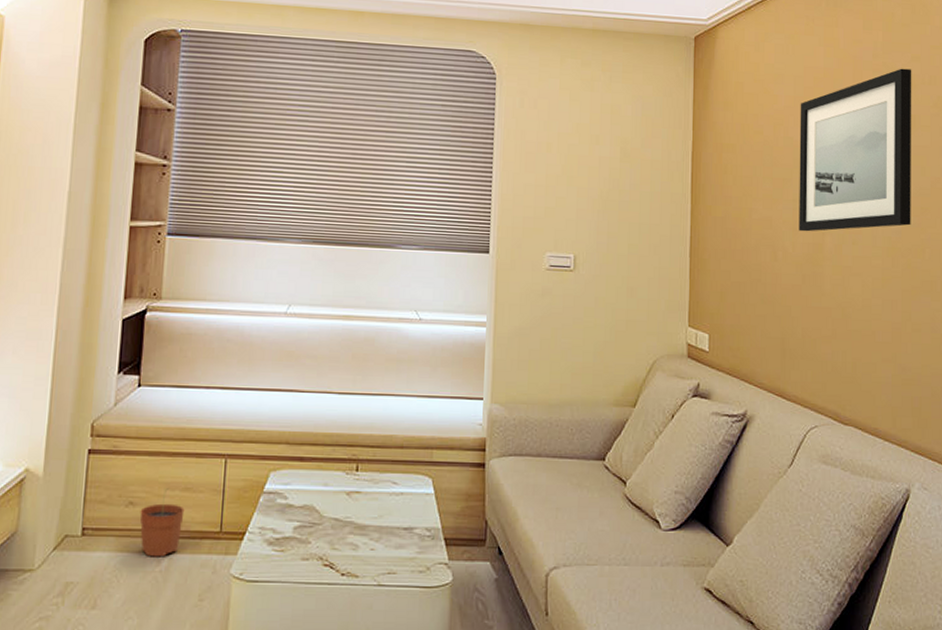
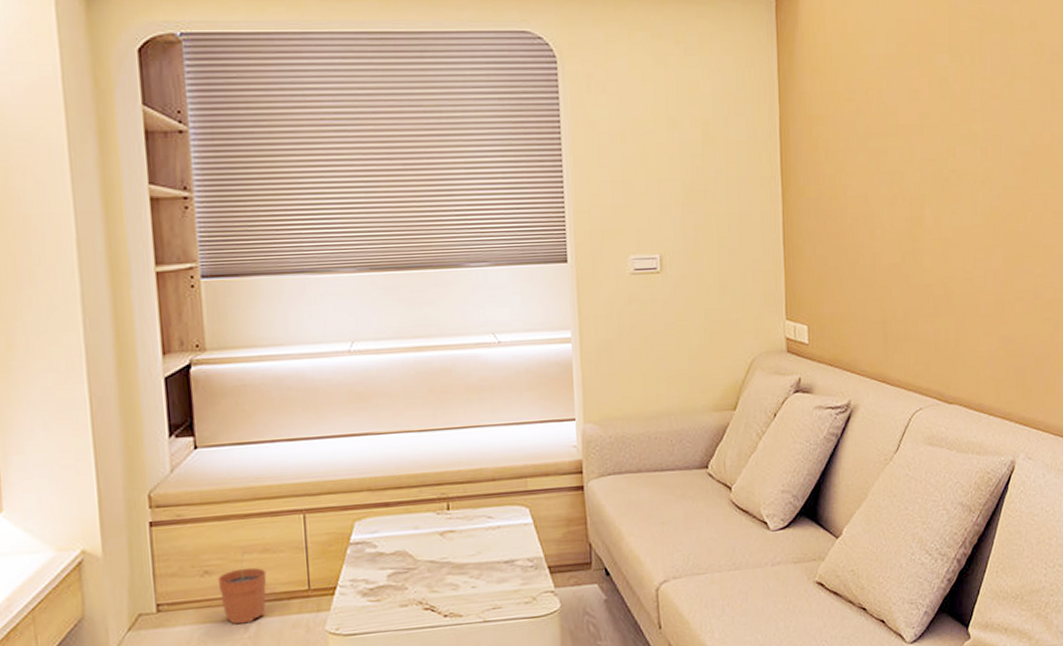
wall art: present [799,68,912,232] -> none [893,13,1012,206]

